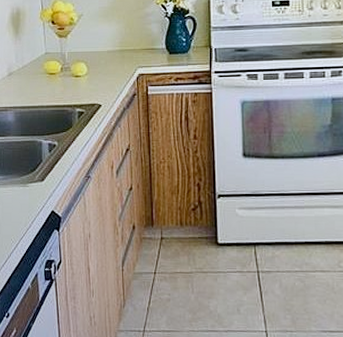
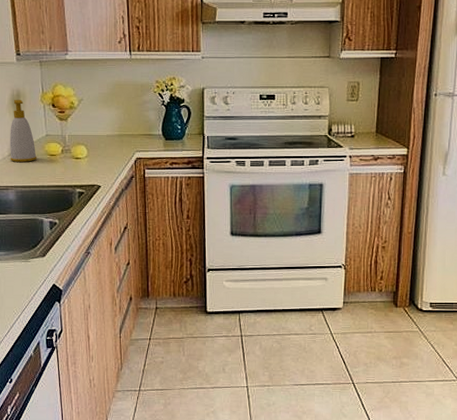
soap bottle: none [9,17,36,82] -> present [10,99,37,162]

